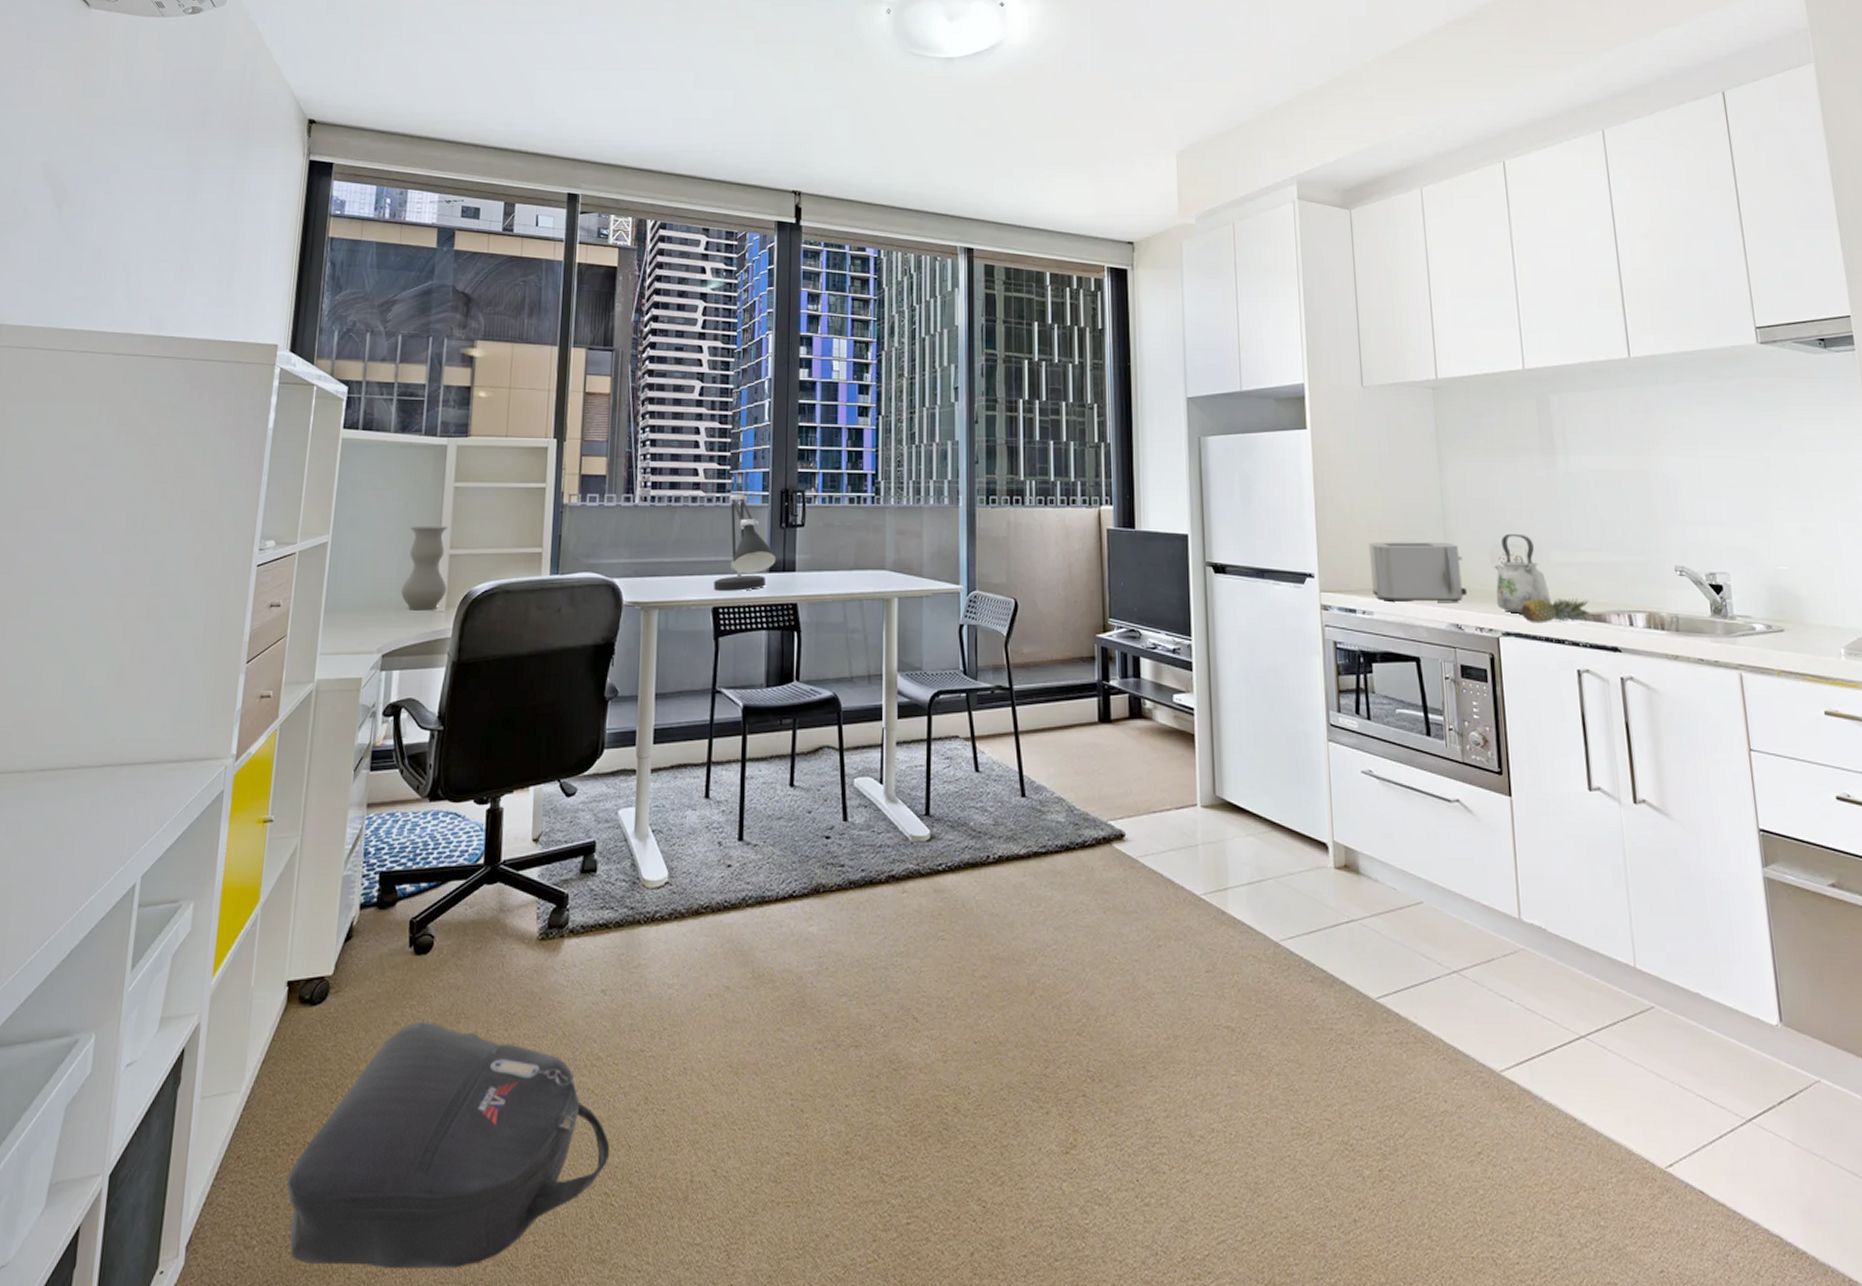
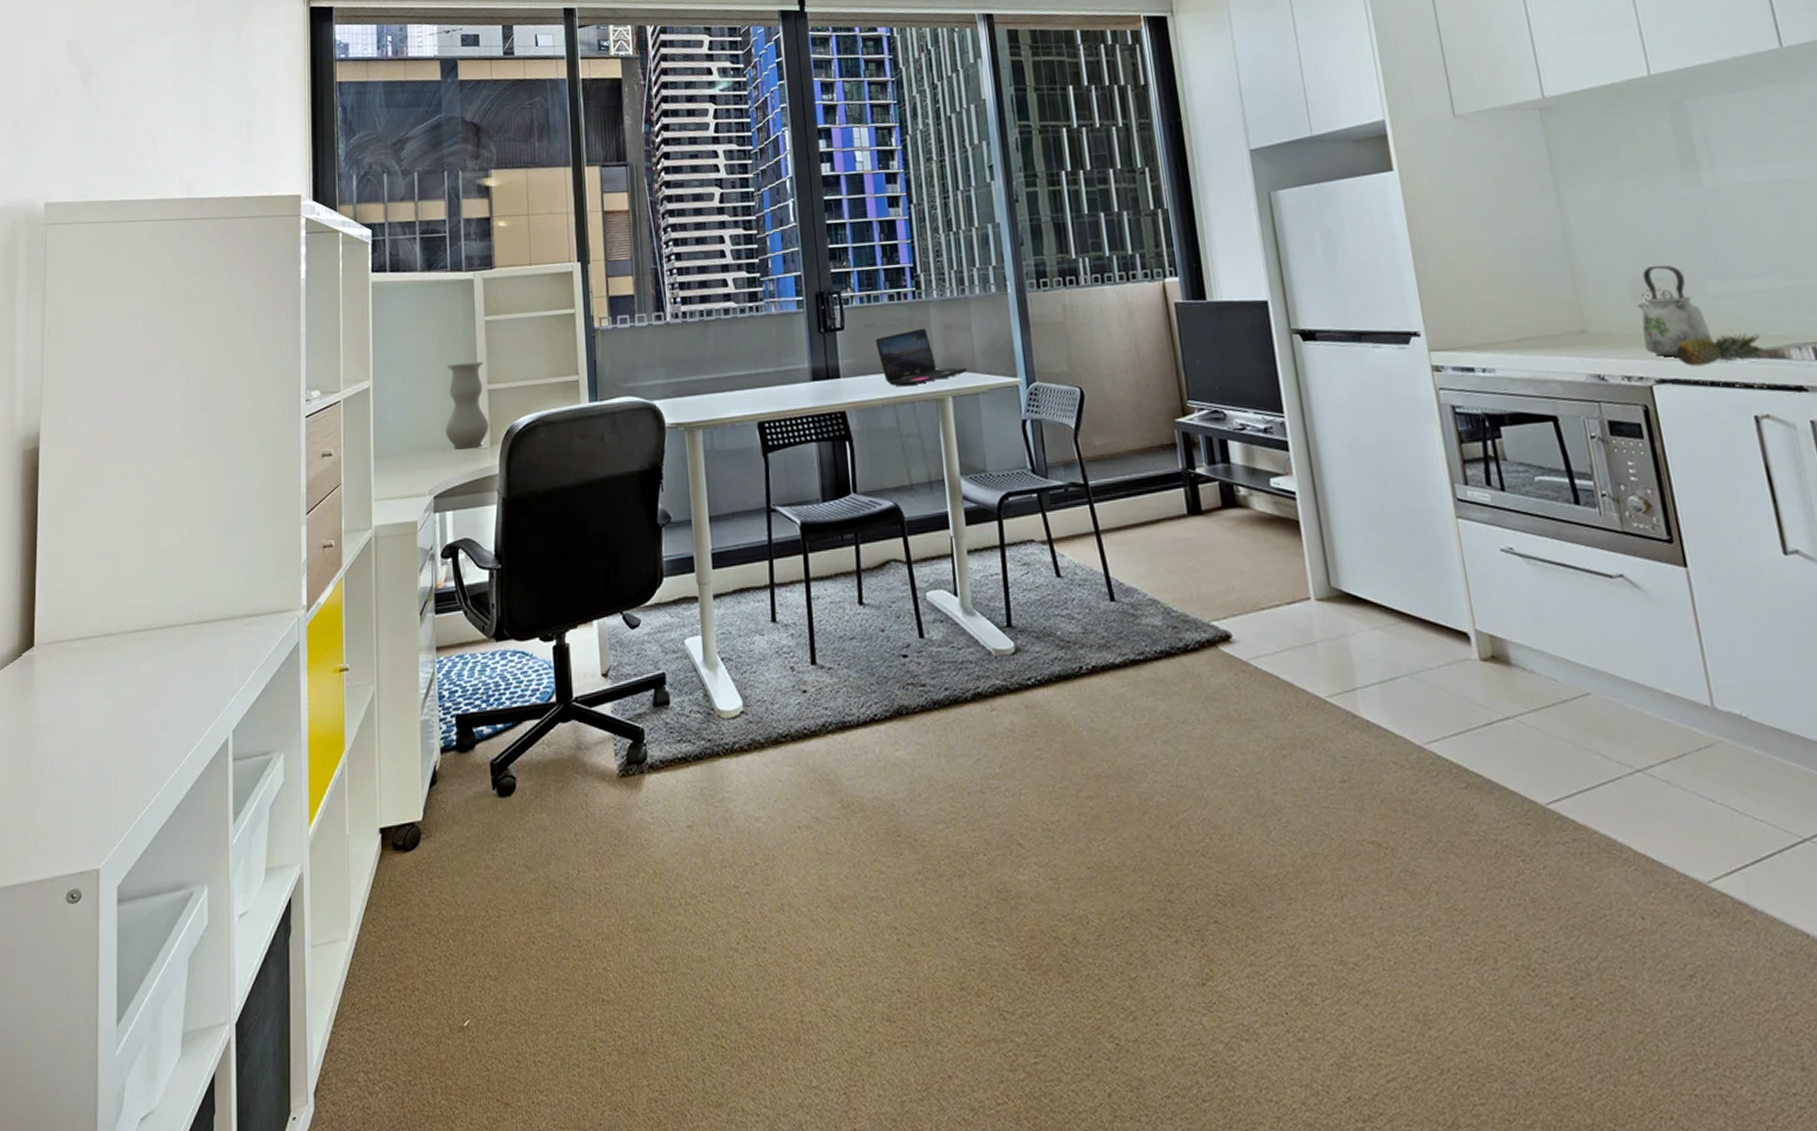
backpack: present [286,1023,610,1269] -> none [401,865,715,1115]
desk lamp: present [714,494,777,592] -> none [756,301,819,406]
laptop: none [832,531,915,584] -> present [875,328,968,386]
toaster: present [1368,542,1467,603] -> none [1480,282,1607,356]

